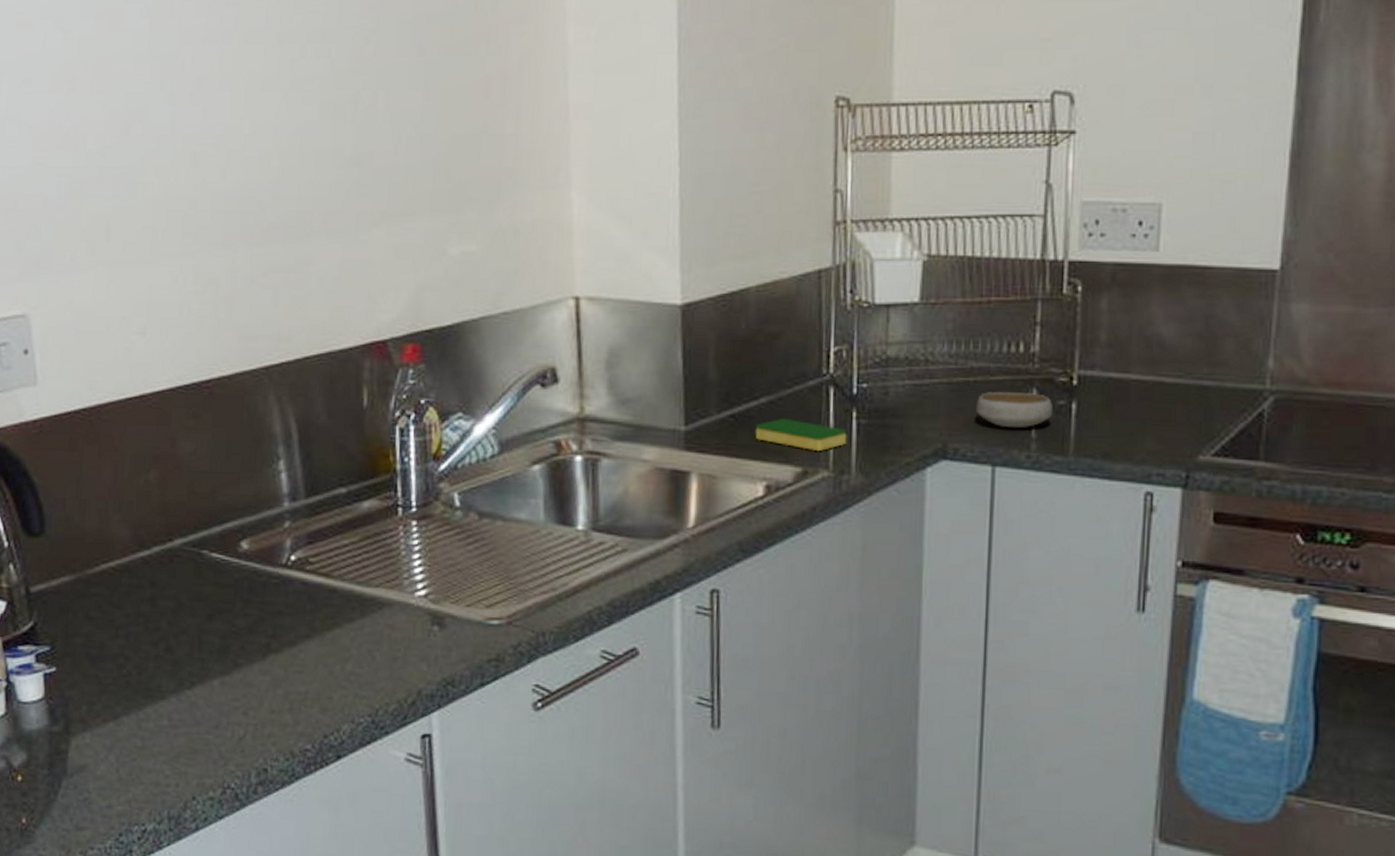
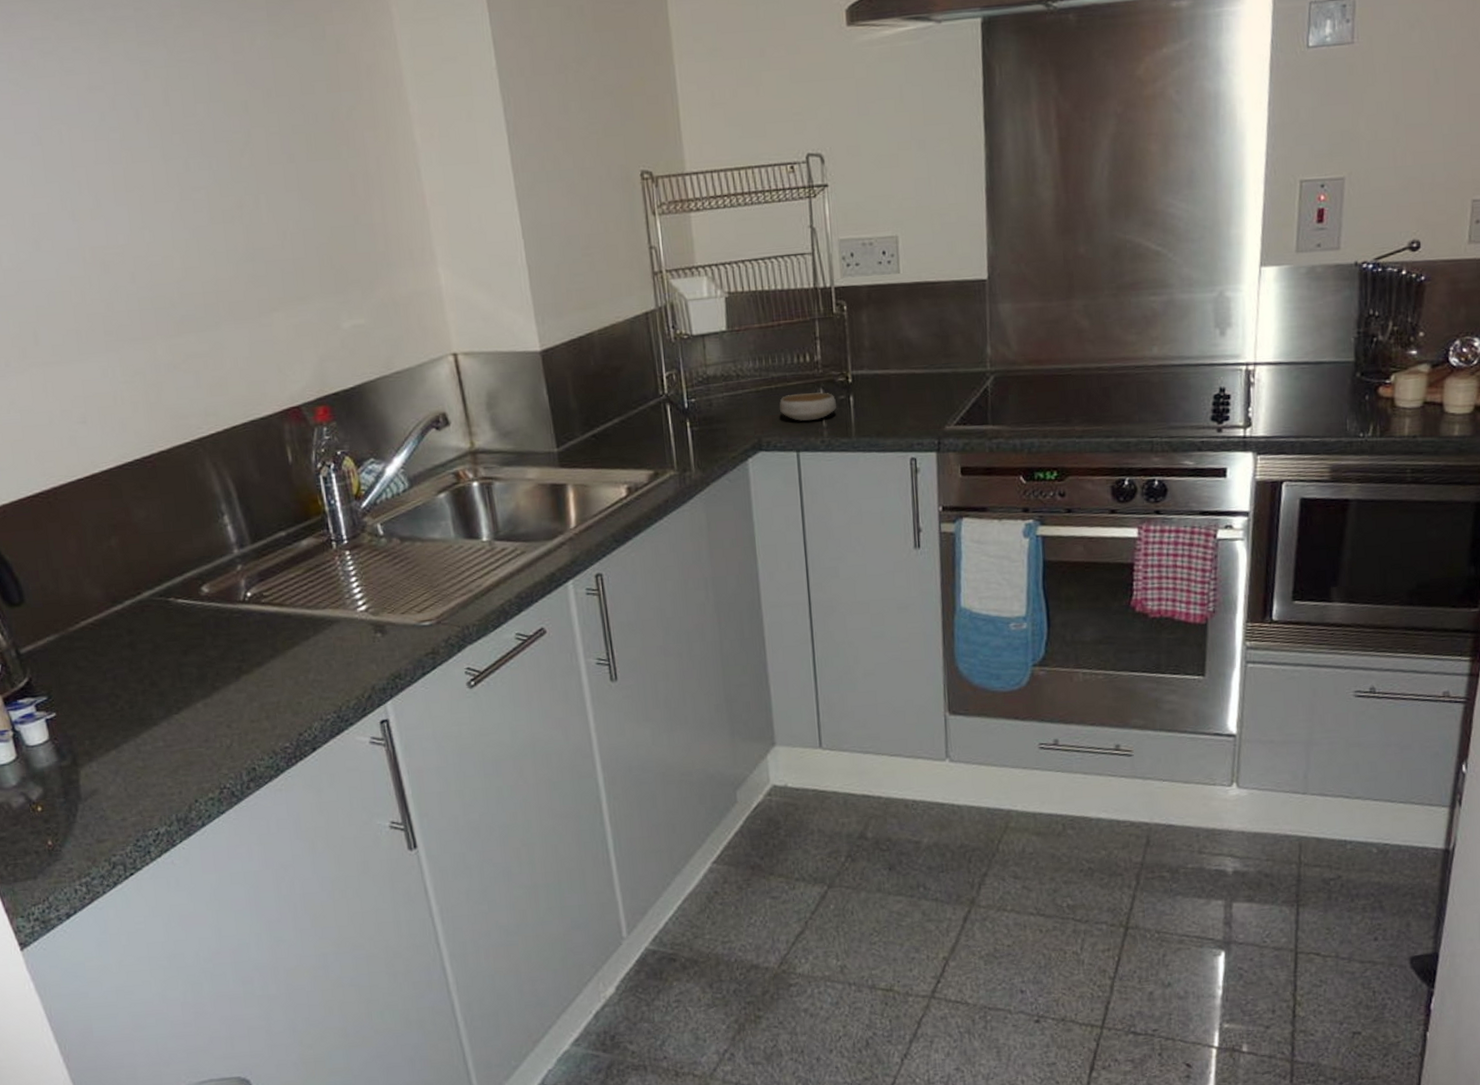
dish sponge: present [755,418,847,452] -> none [612,433,686,457]

